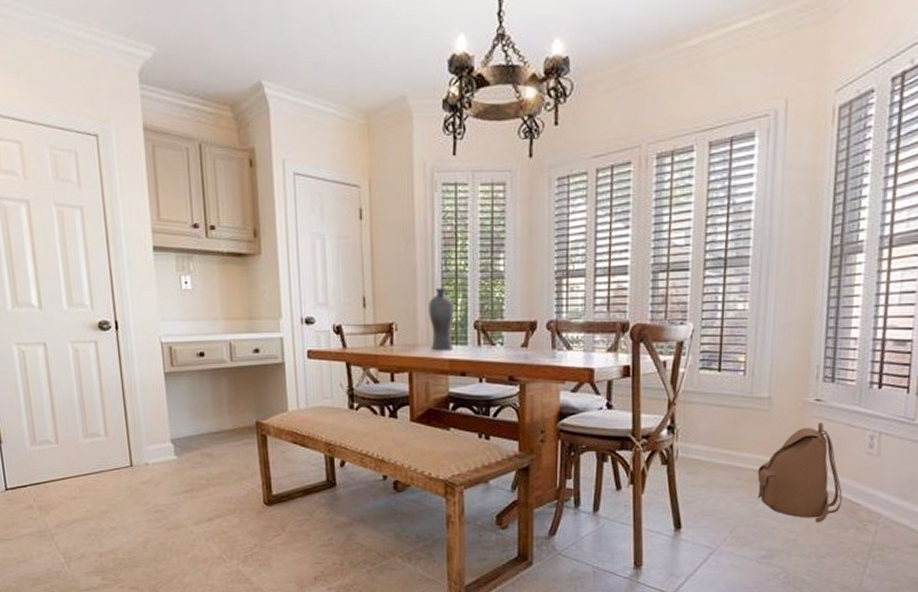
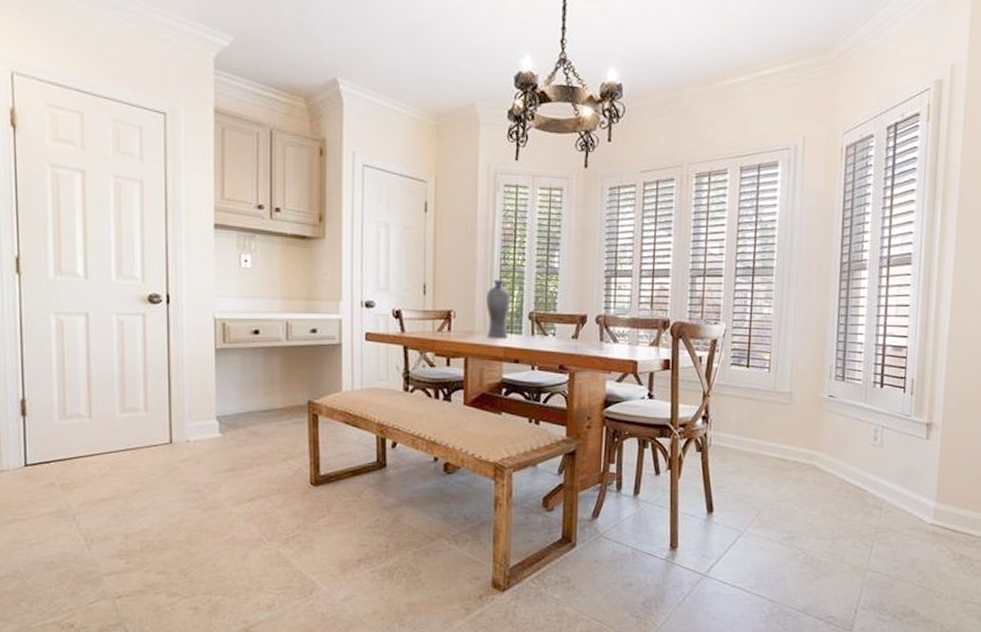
backpack: present [757,422,842,522] -> none [780,416,852,507]

